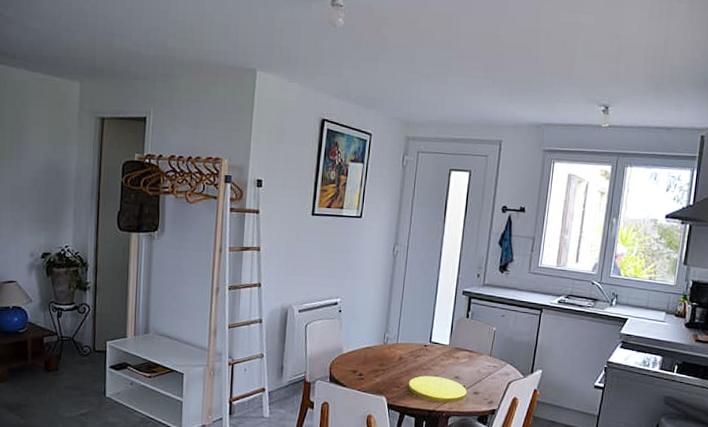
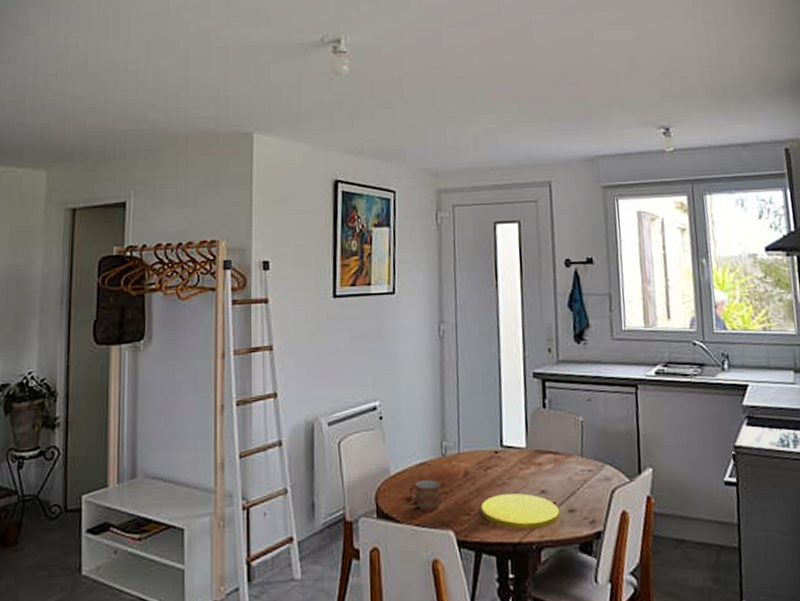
mug: none [356,359,380,382] -> present [409,479,441,512]

